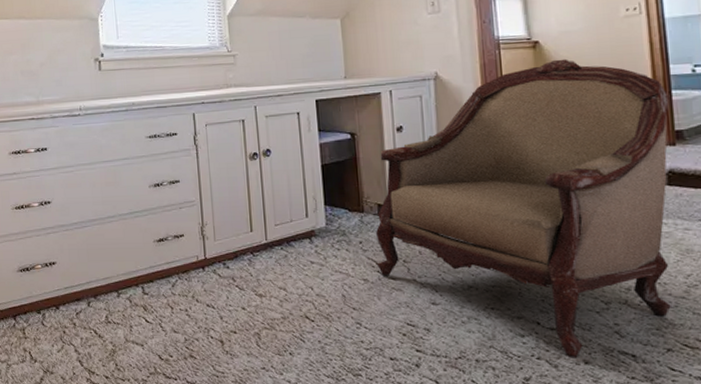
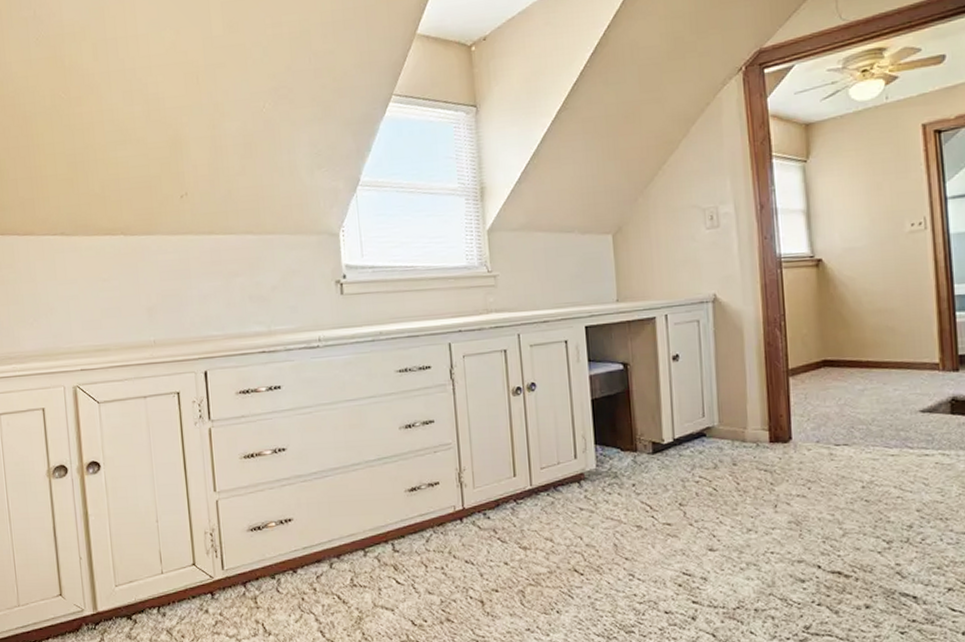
armchair: present [376,58,673,358] -> none [650,278,954,603]

